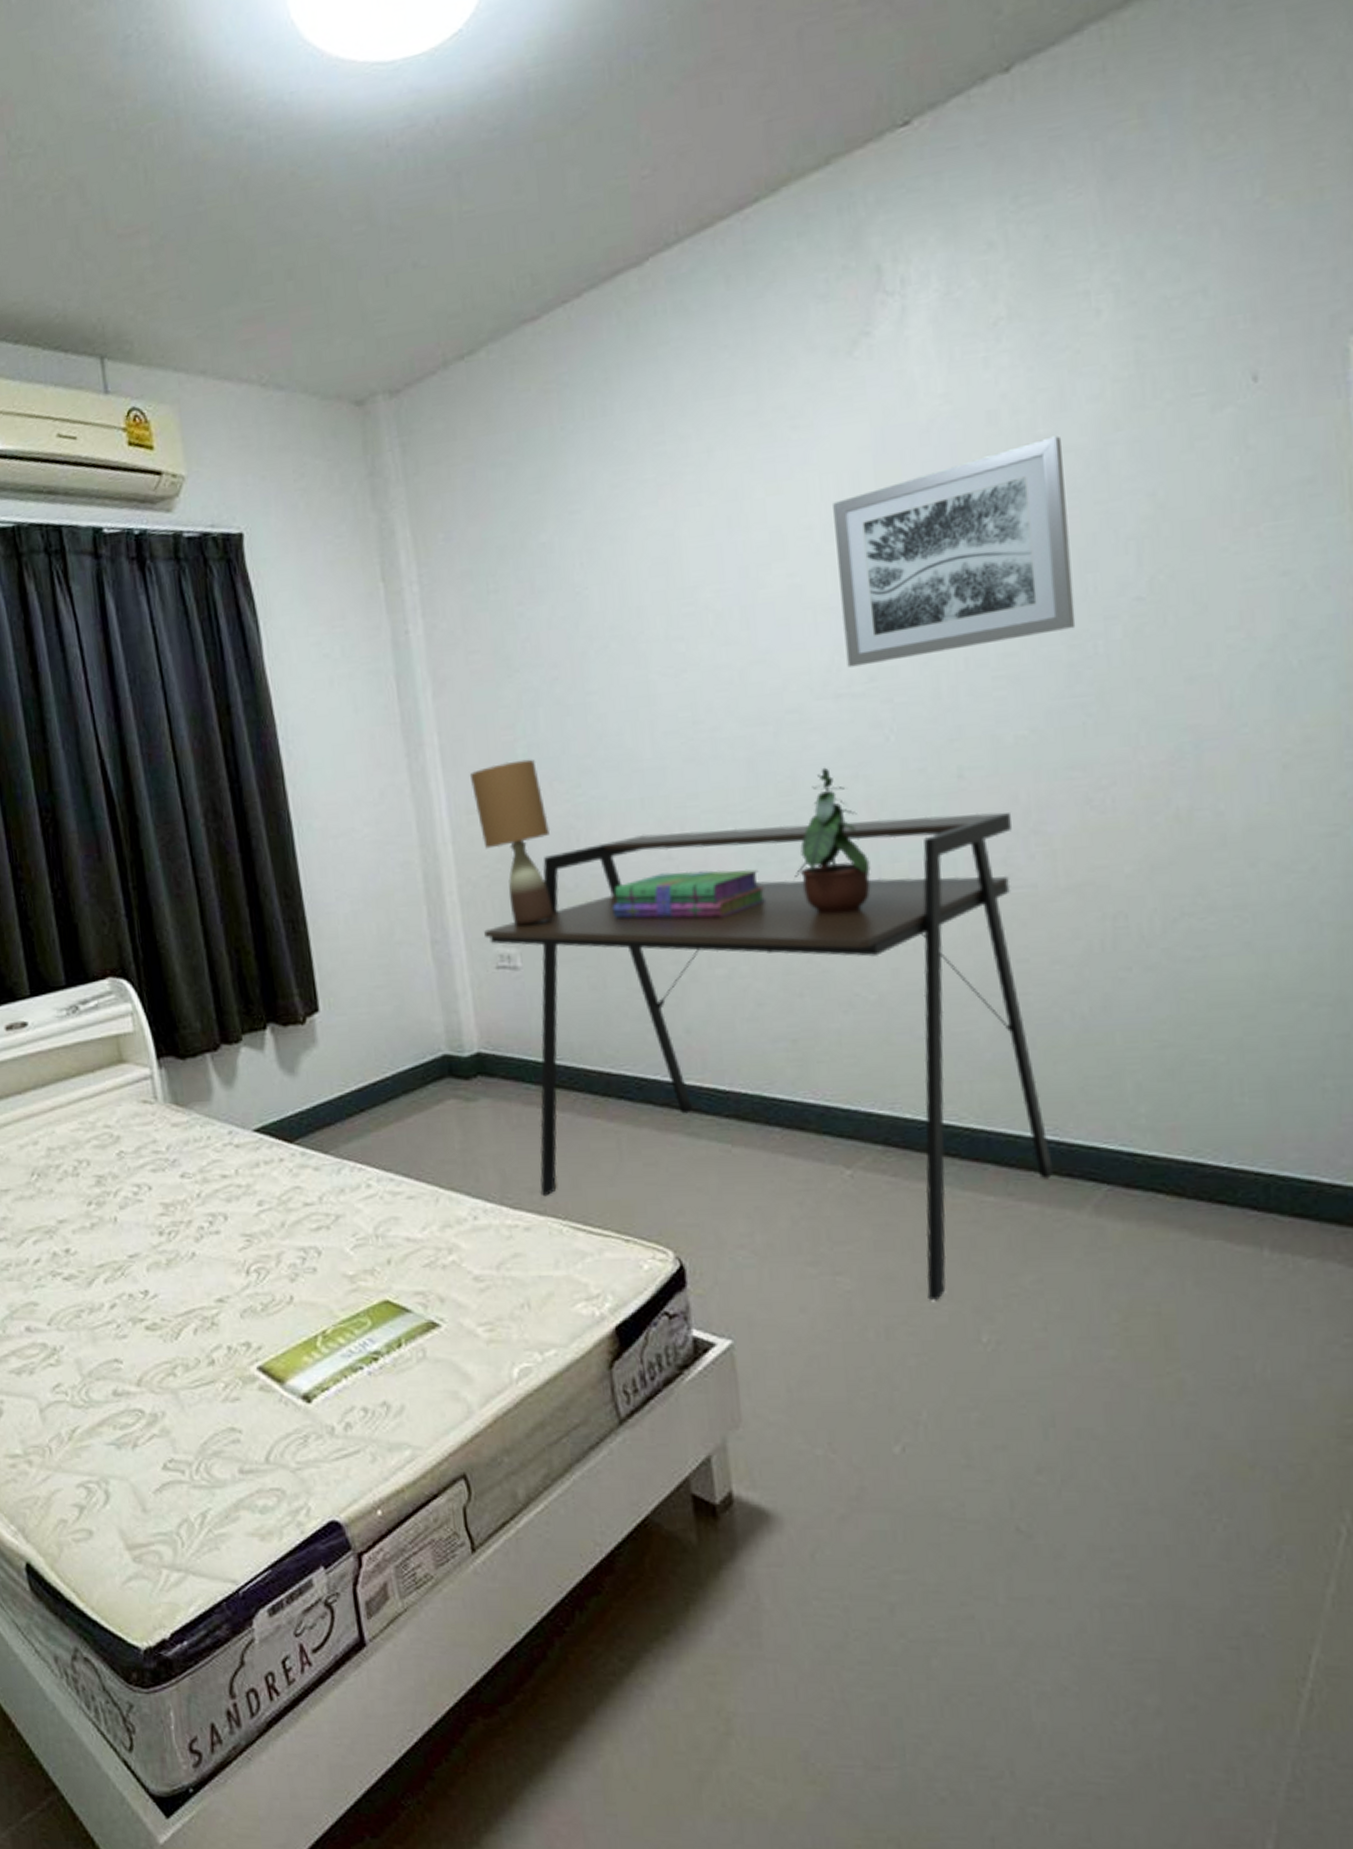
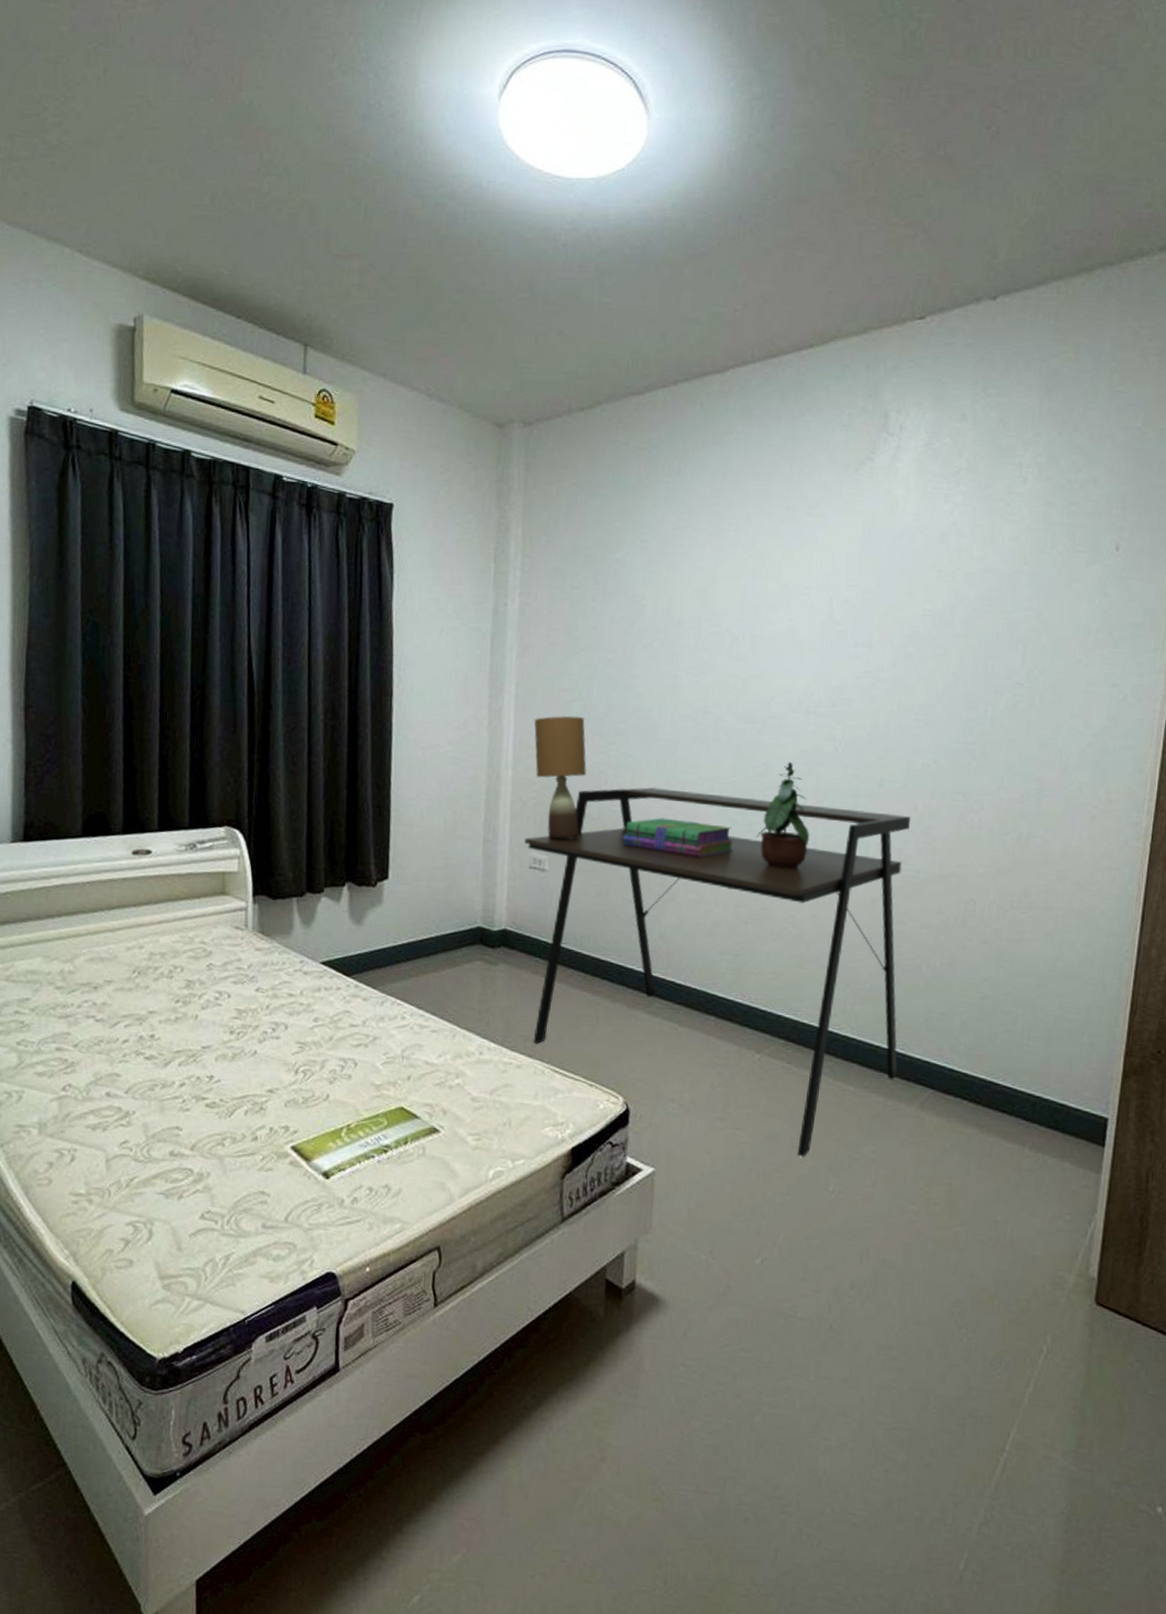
wall art: present [833,436,1076,668] -> none [818,559,988,696]

